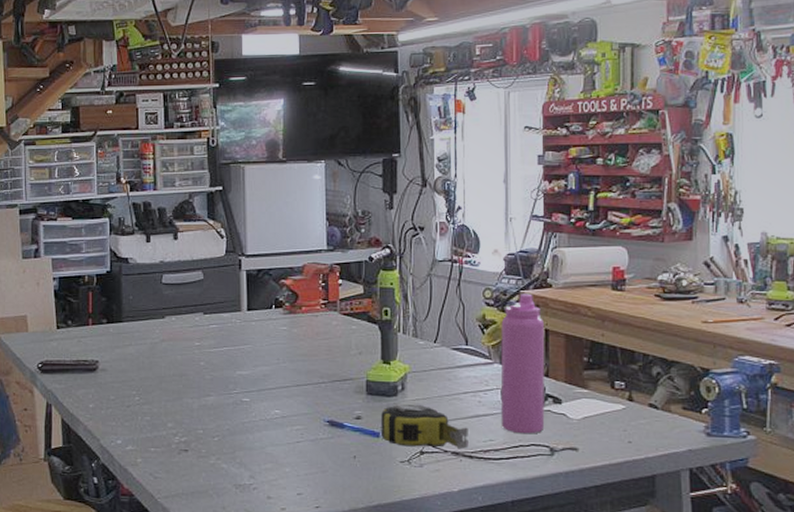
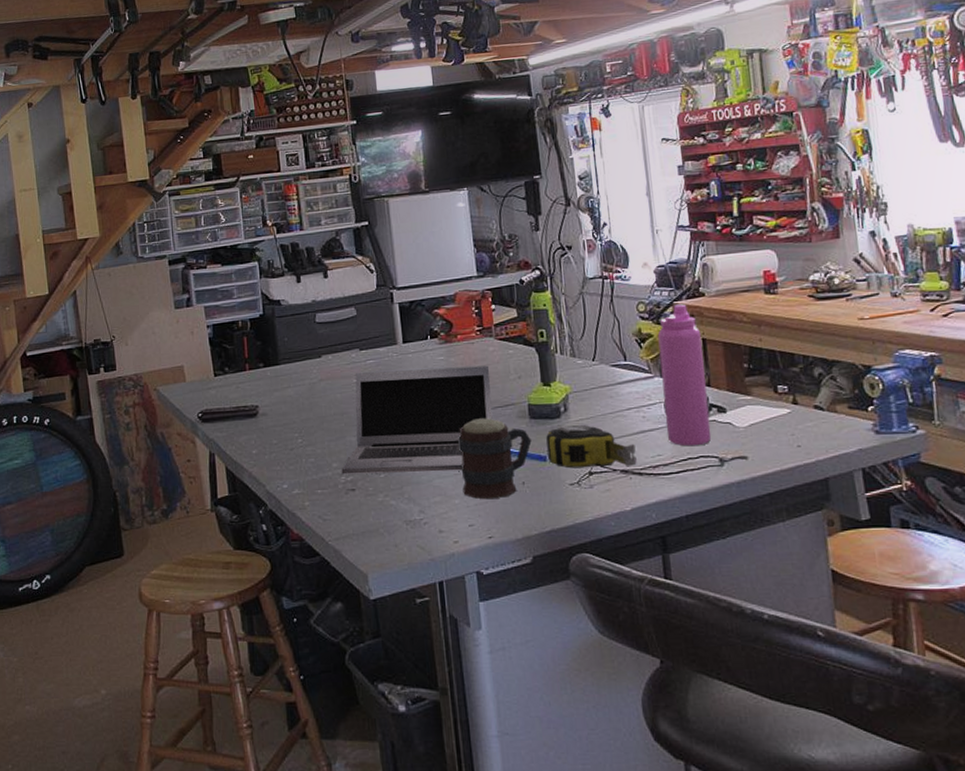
laptop: none [176,337,331,440] -> present [341,365,493,475]
mug: none [293,390,366,471] -> present [457,418,532,500]

